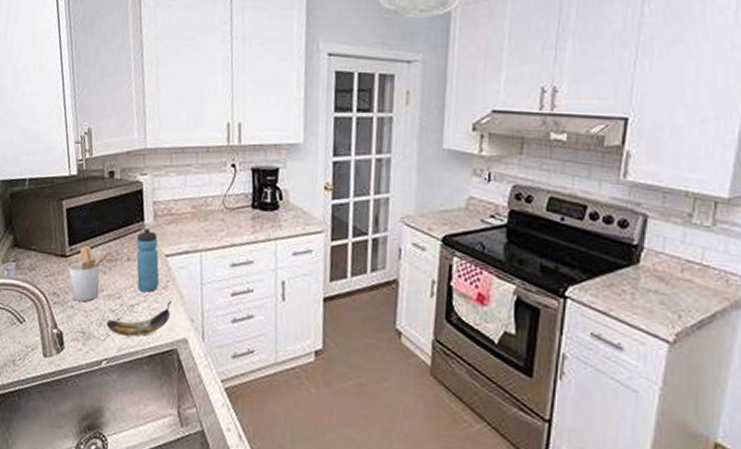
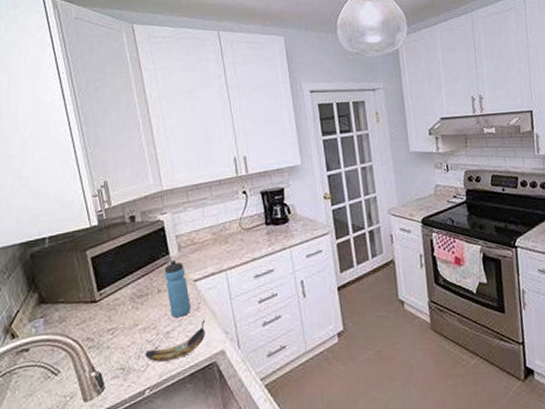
utensil holder: present [68,246,113,302] -> none [100,283,142,342]

